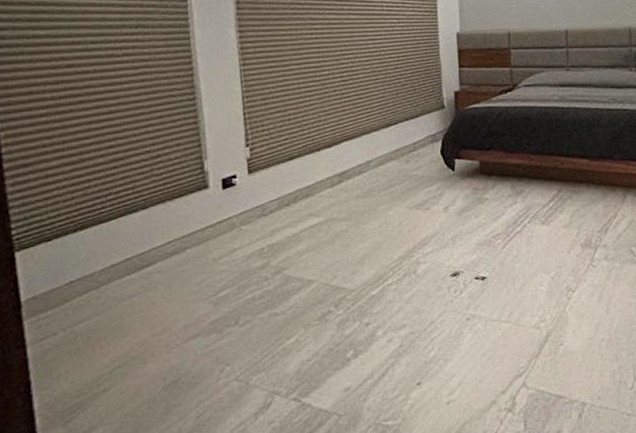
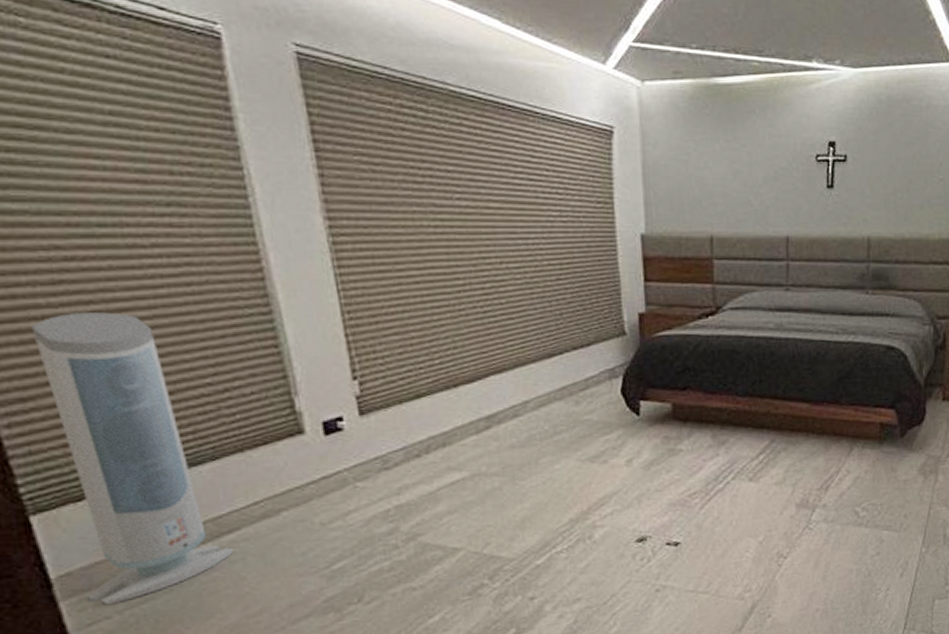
air purifier: none [39,102,149,324] -> present [31,312,234,606]

